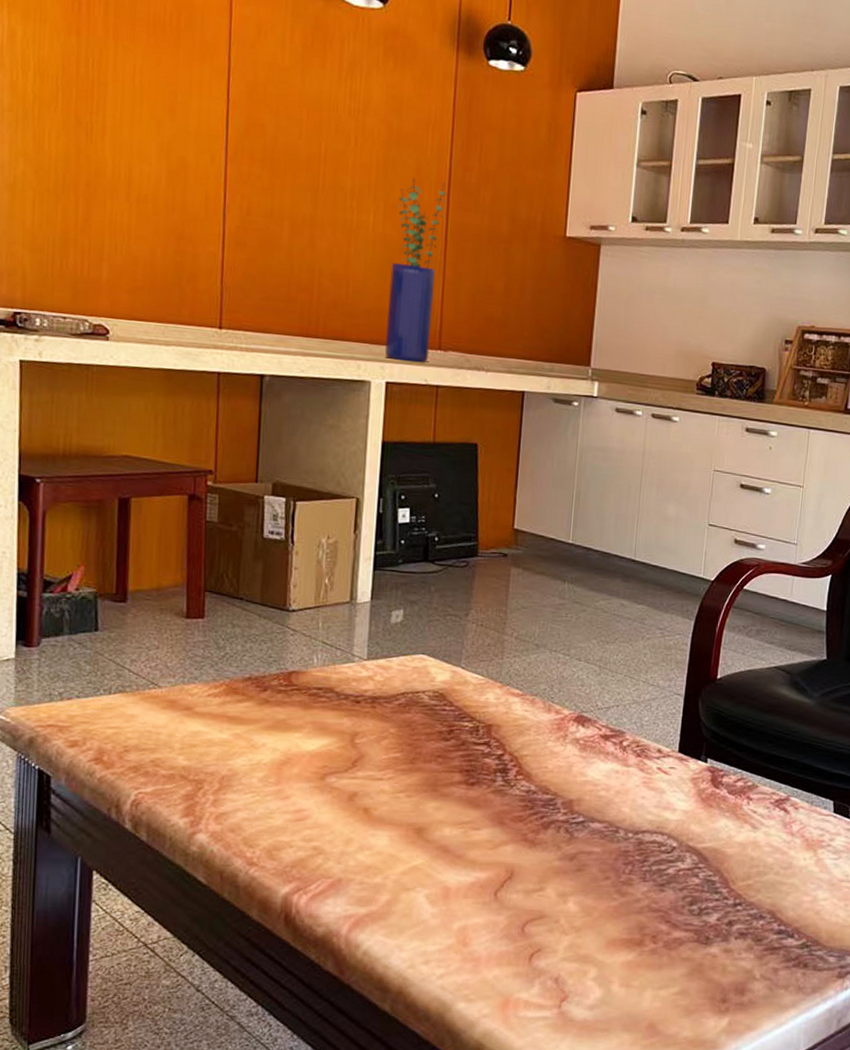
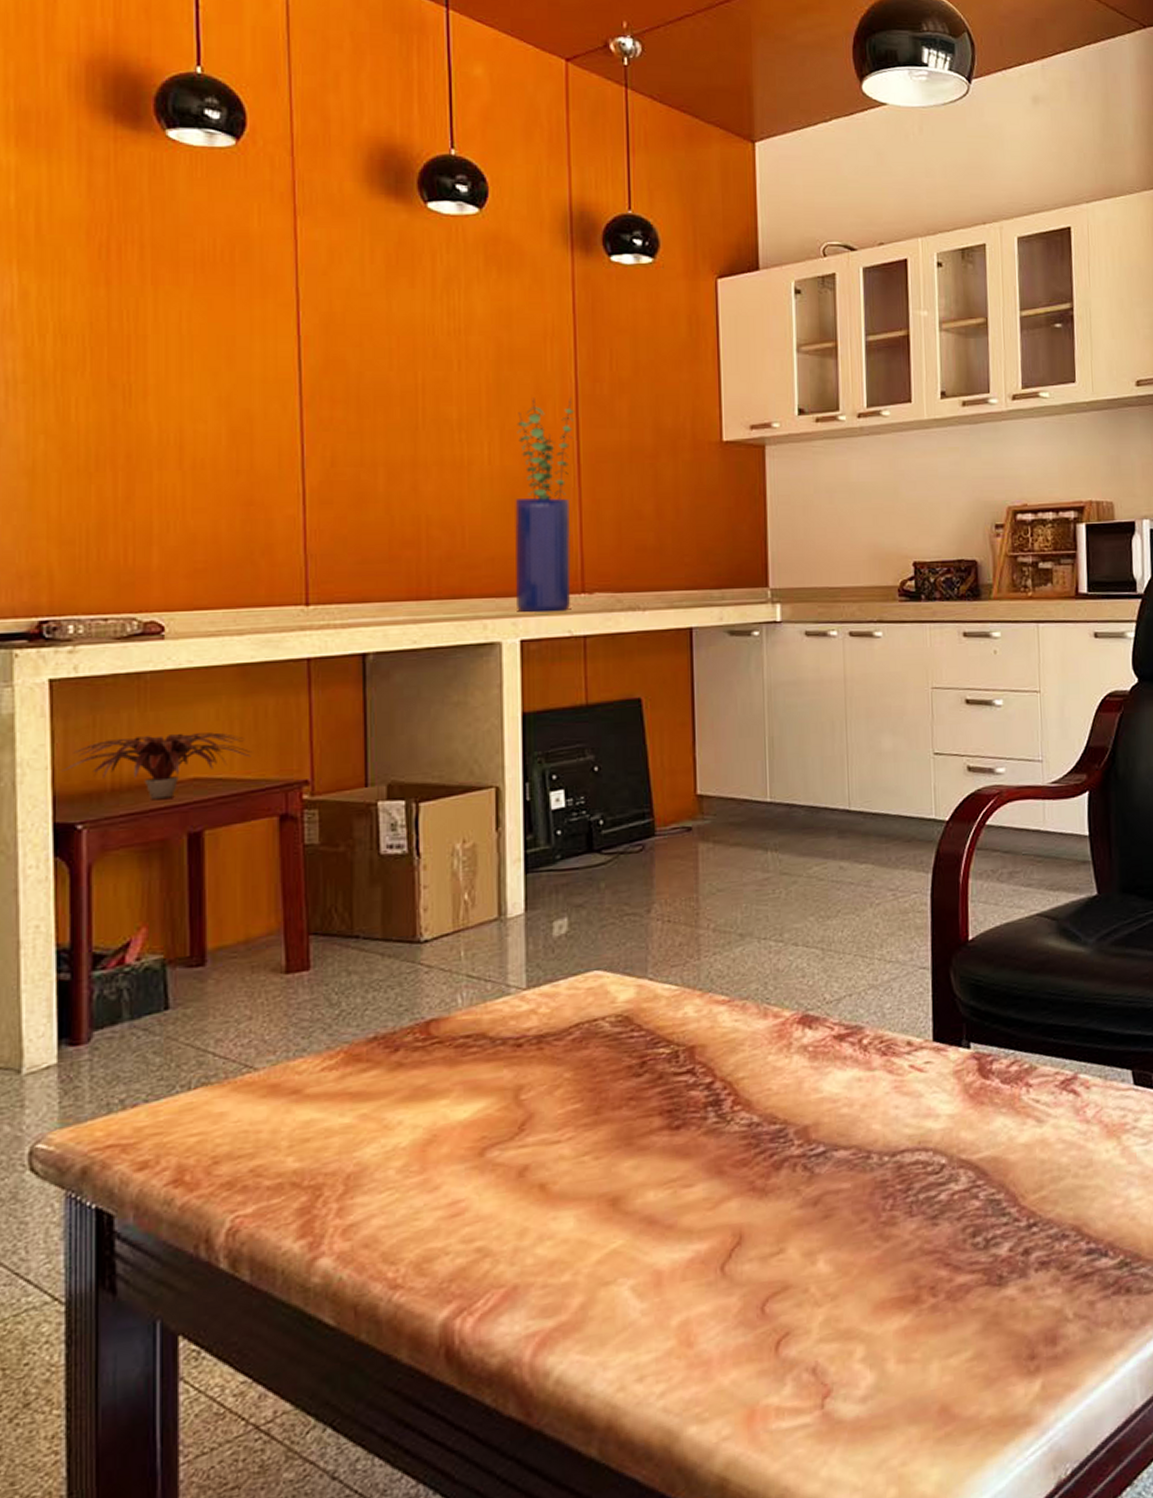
plant: none [26,415,171,468] -> present [61,732,253,799]

